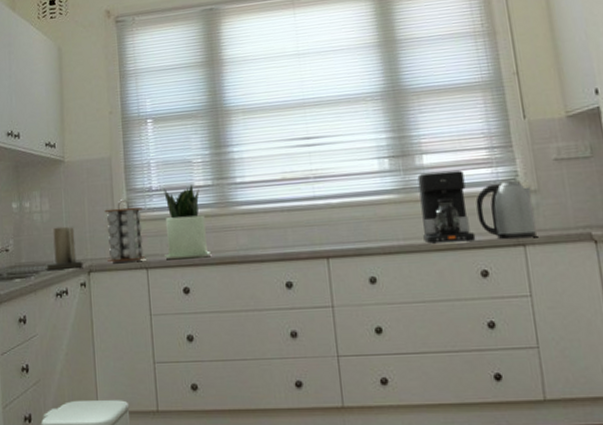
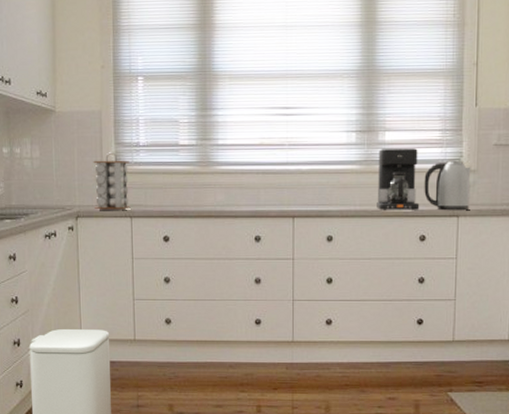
paper towel roll: present [45,226,83,270] -> none [34,173,71,213]
planter: present [163,185,212,260] -> none [147,143,191,211]

